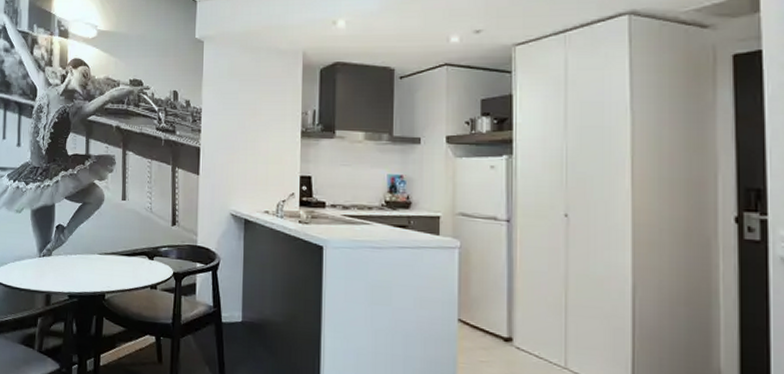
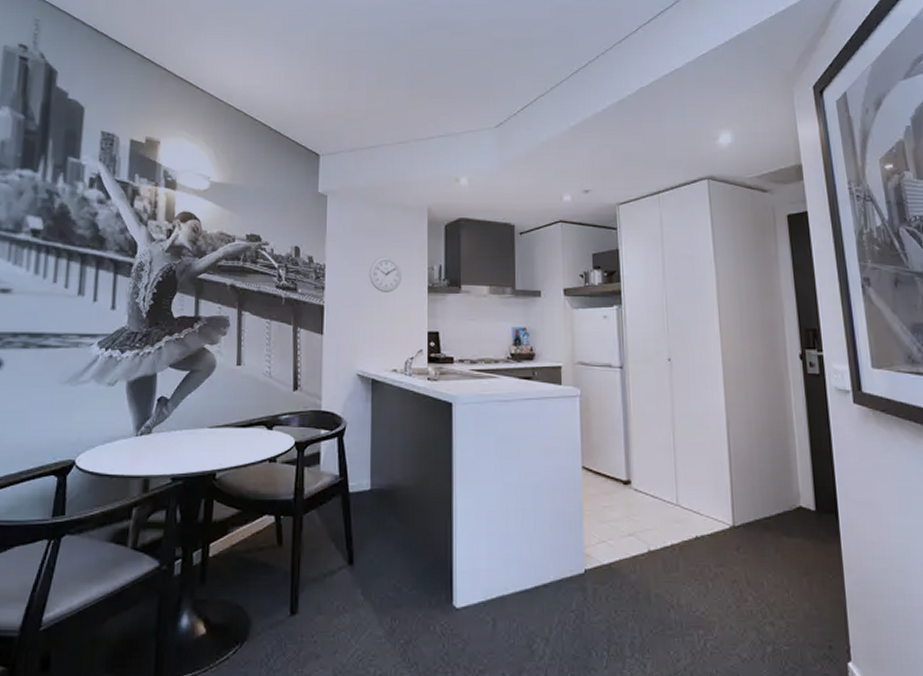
wall clock: none [243,101,275,136] -> present [369,257,402,292]

